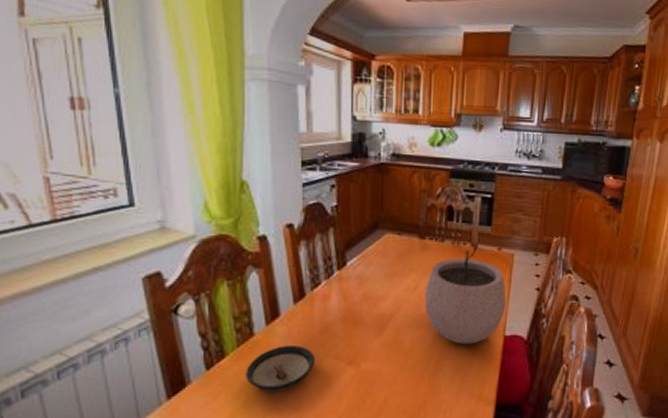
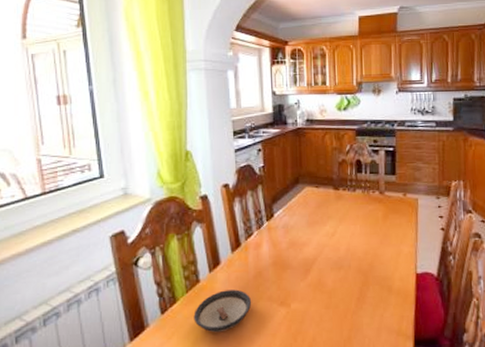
plant pot: present [424,243,507,345] -> none [342,191,415,283]

